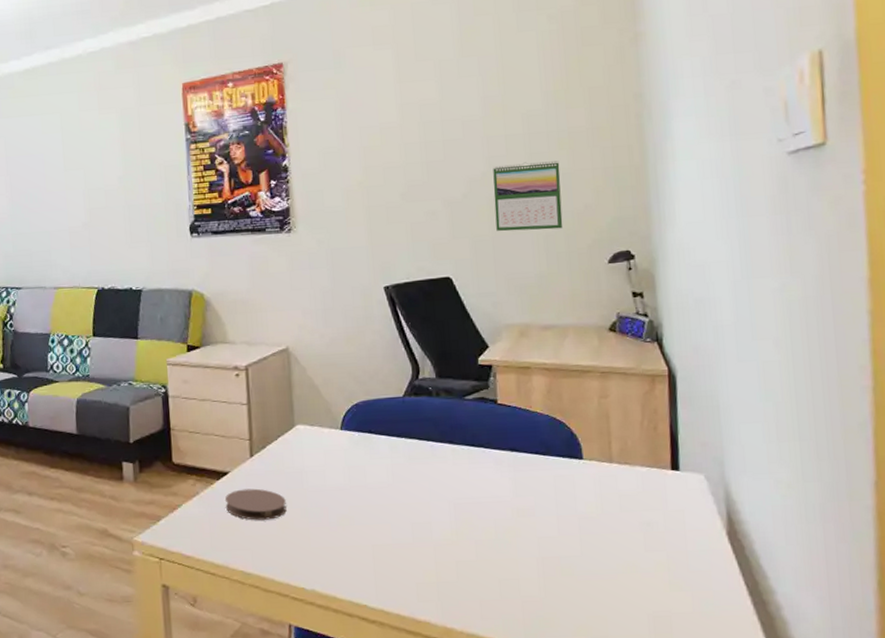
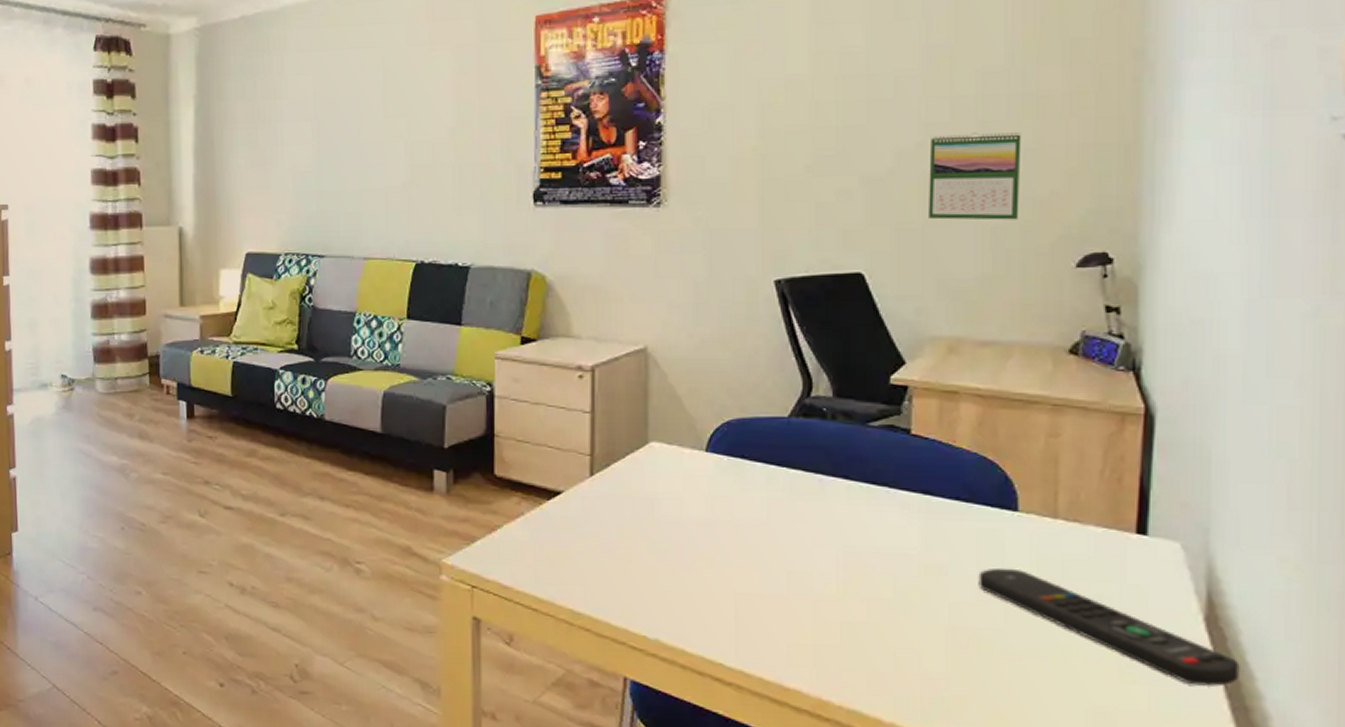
coaster: present [224,488,287,520] -> none [555,513,631,552]
remote control: none [557,505,757,587] -> present [978,567,1240,687]

